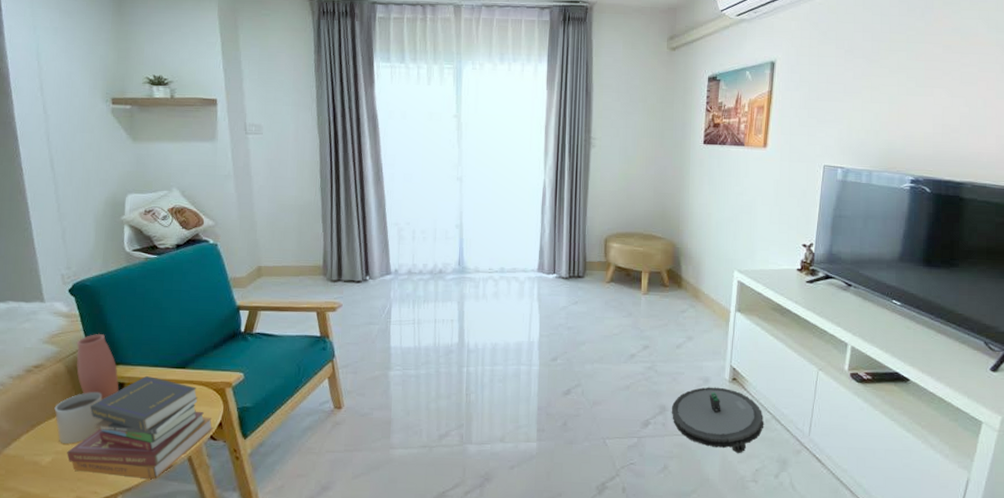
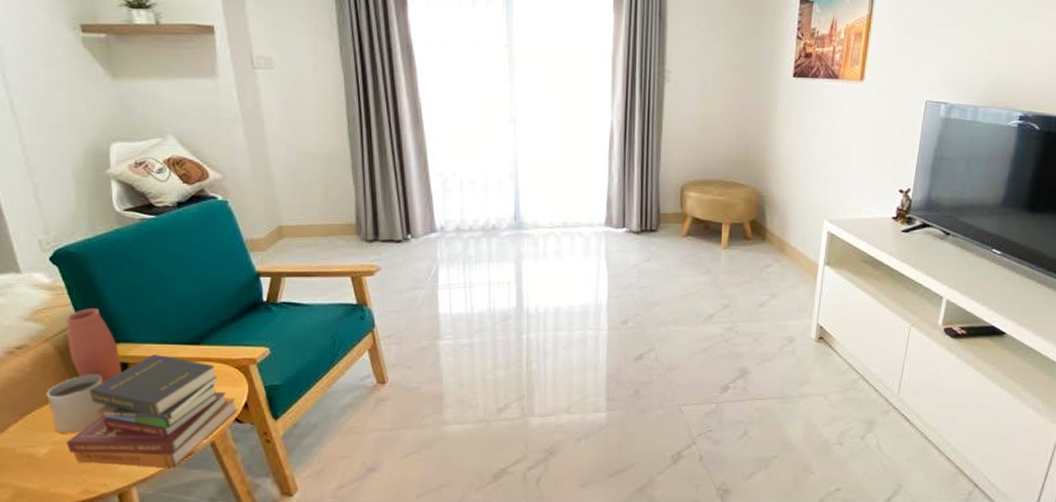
robot vacuum: present [671,387,764,454] -> none [752,347,852,417]

